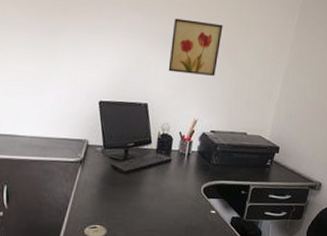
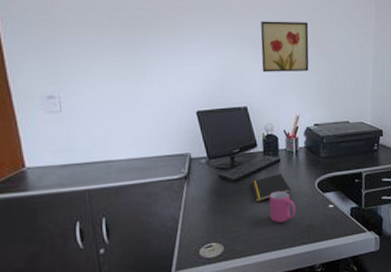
notepad: none [140,173,177,196] -> present [251,174,292,202]
mug: none [153,188,179,218] -> present [269,190,296,223]

